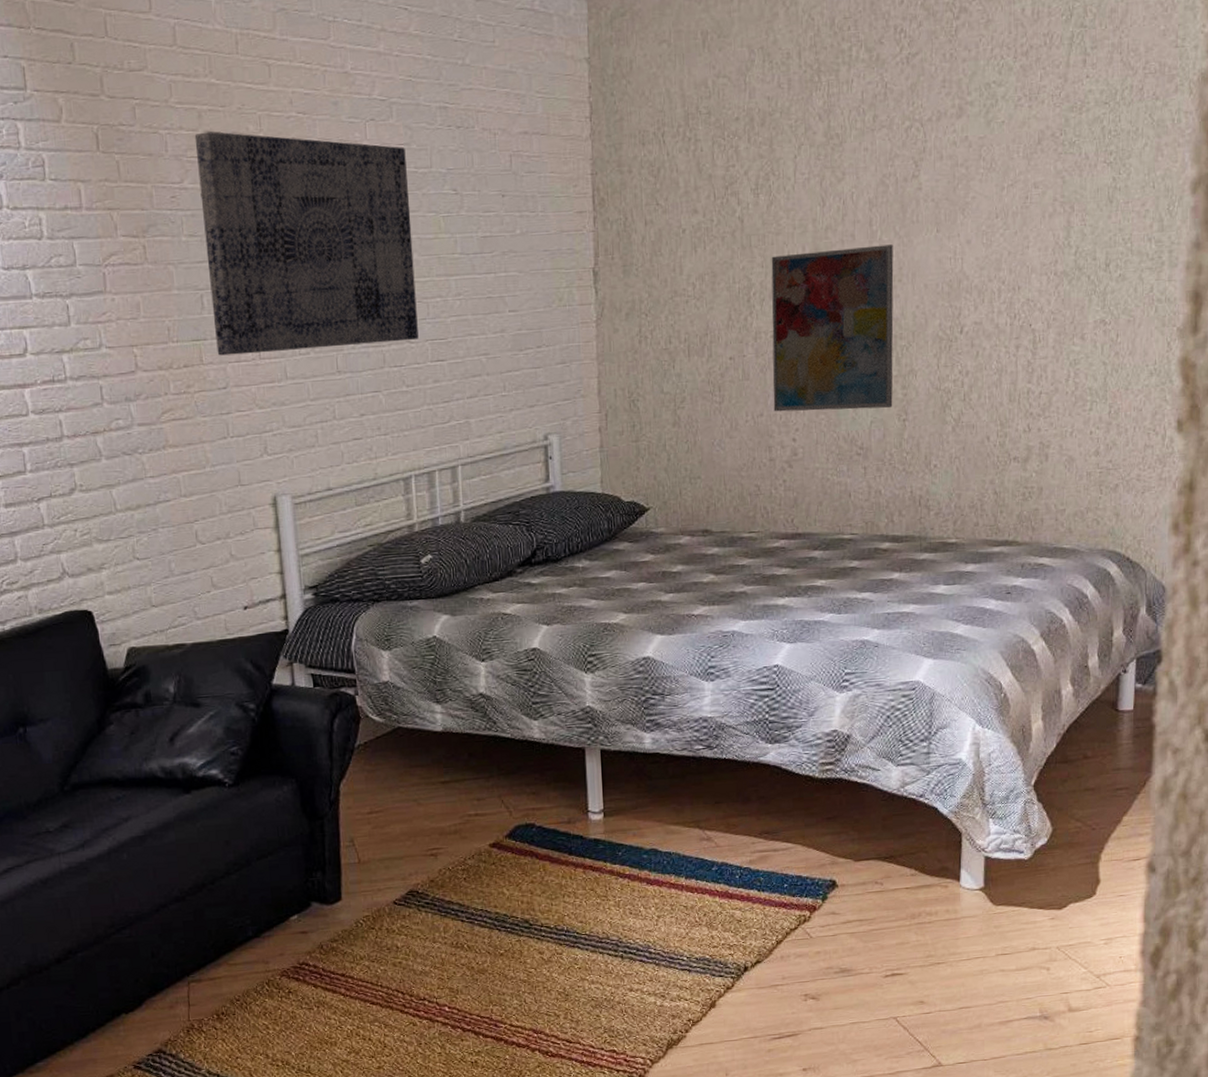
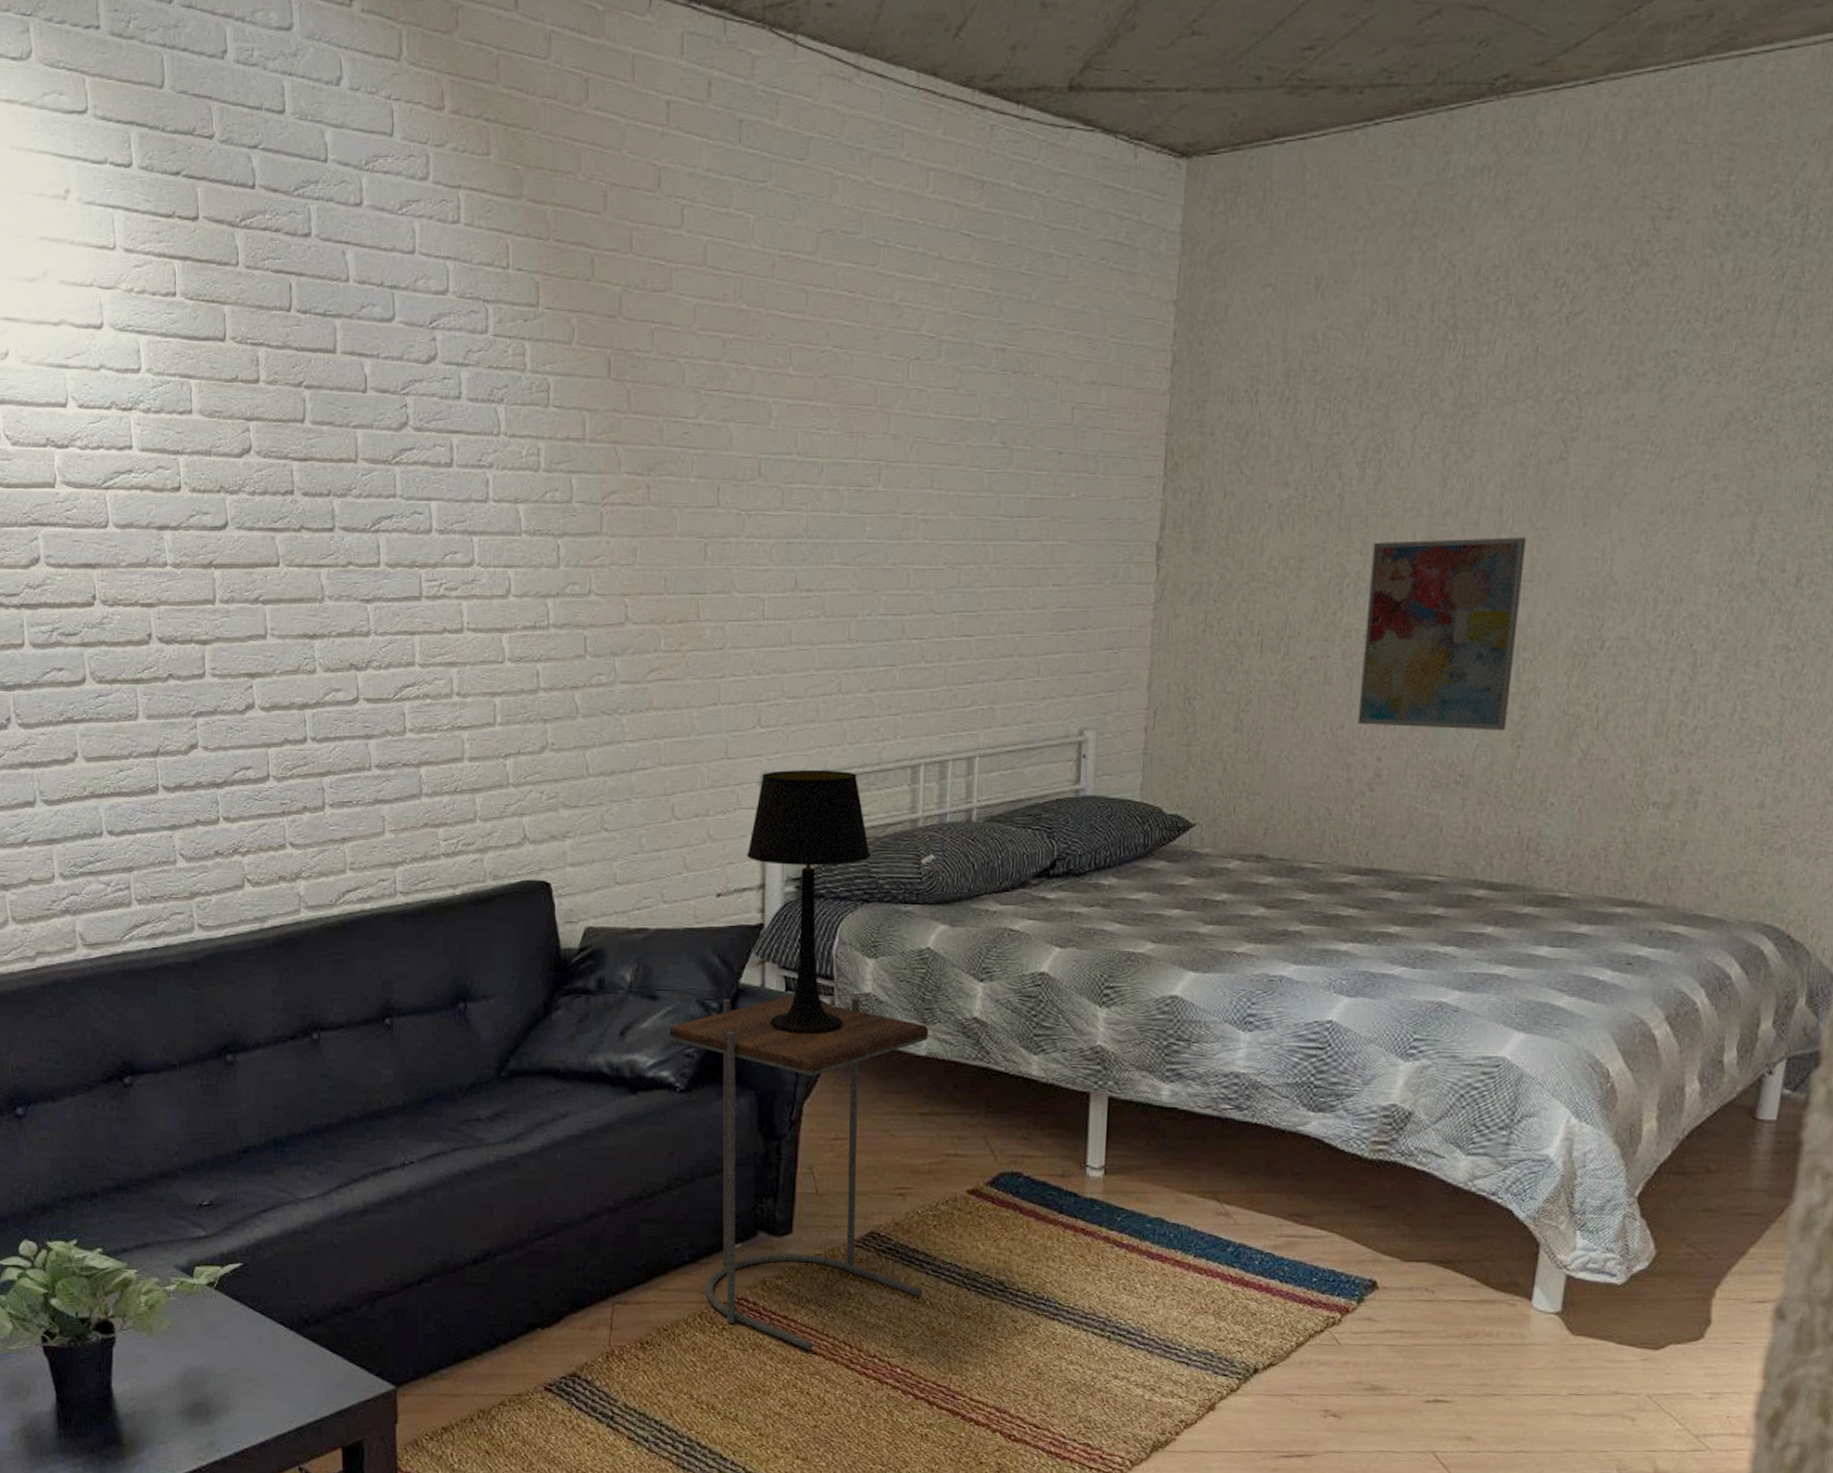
wall art: present [194,131,419,356] -> none [716,363,952,613]
side table: none [213,687,460,1001] -> present [669,996,929,1350]
table lamp: none [267,488,376,724] -> present [747,769,871,1035]

